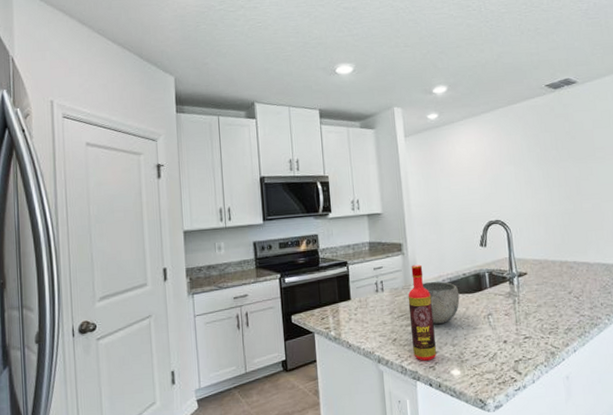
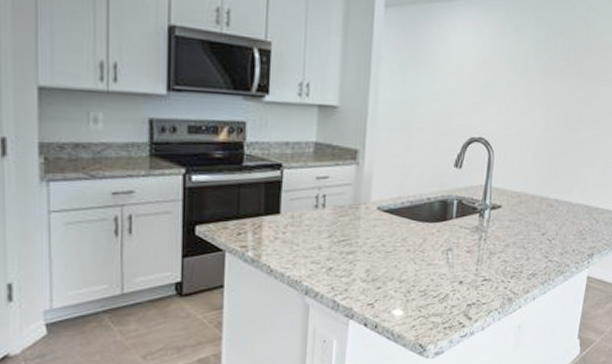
bottle: present [407,264,436,361] -> none [351,179,384,297]
bowl: present [413,281,460,325] -> none [363,202,419,256]

